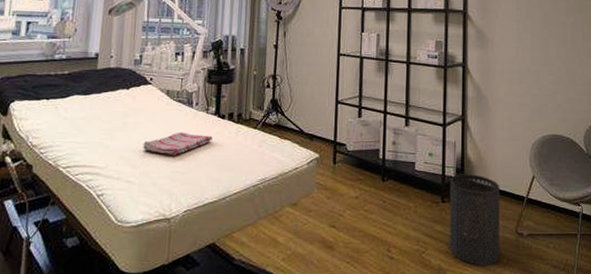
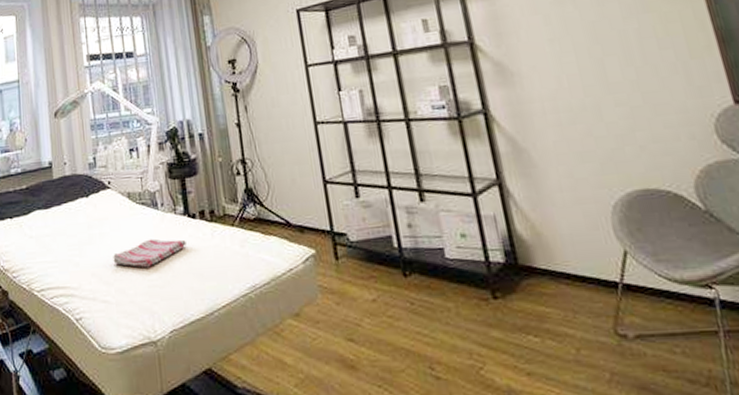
trash can: present [449,174,500,266] -> none [498,256,598,385]

